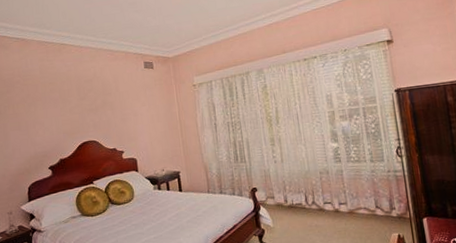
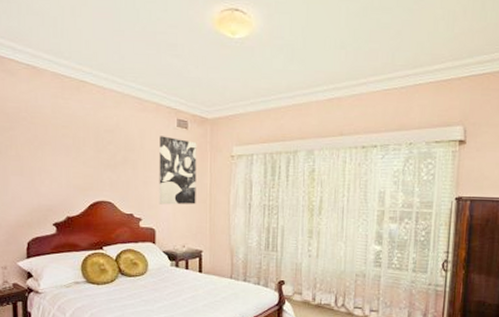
wall art: none [131,77,169,136] -> present [159,136,197,205]

